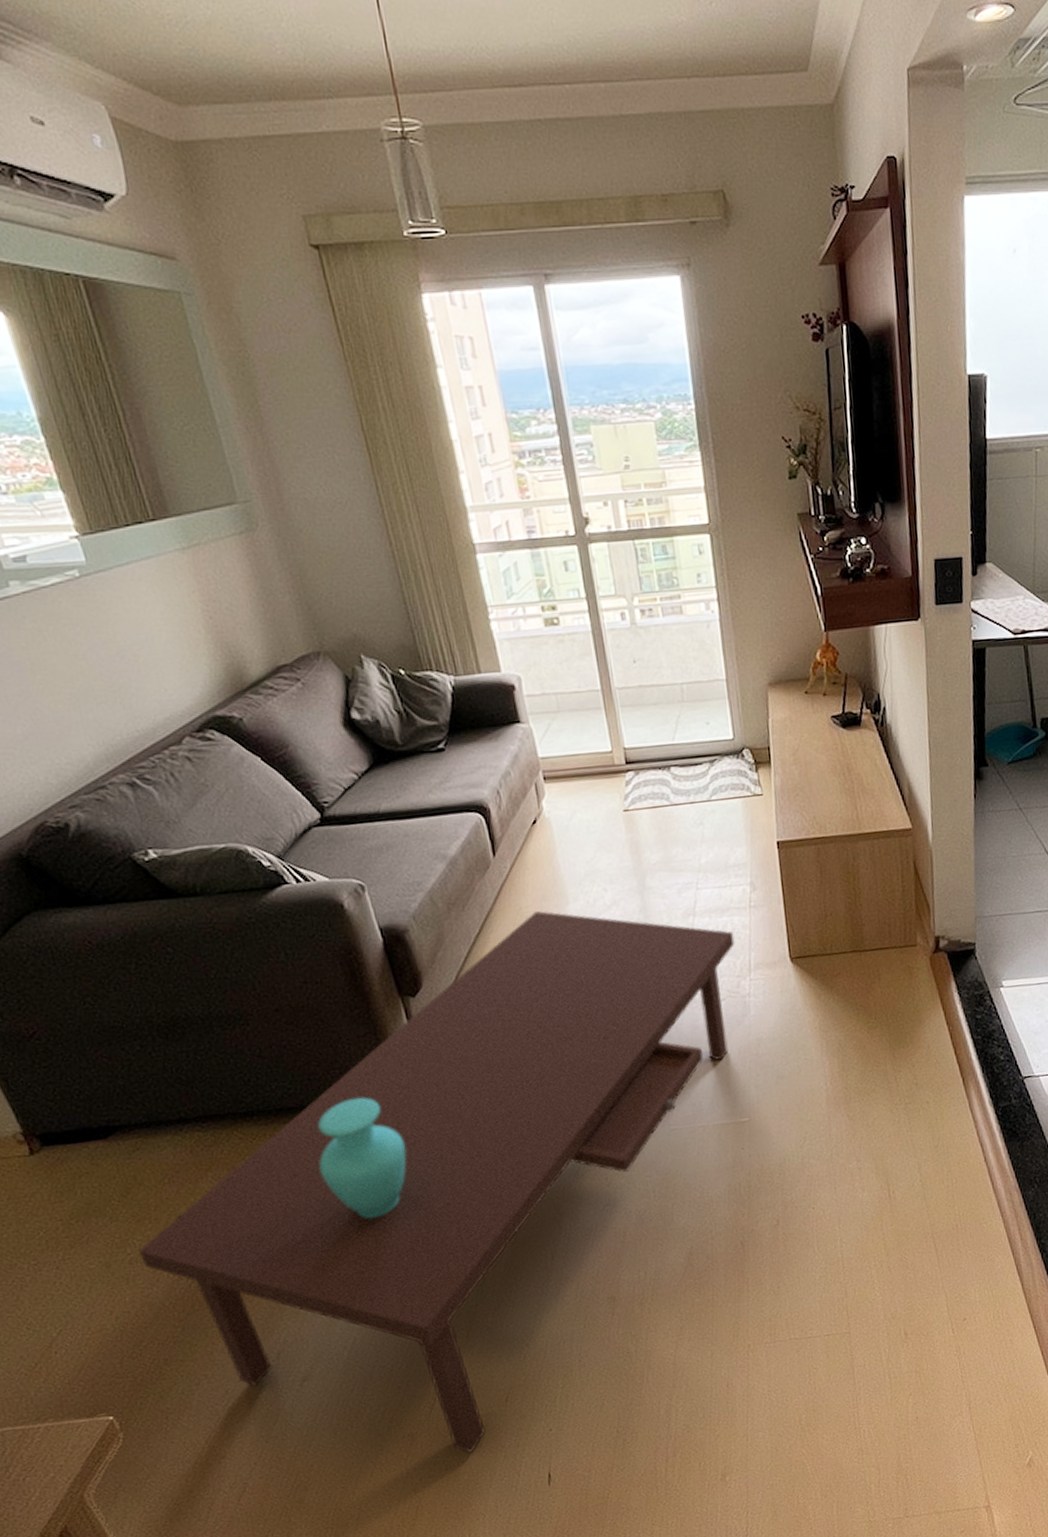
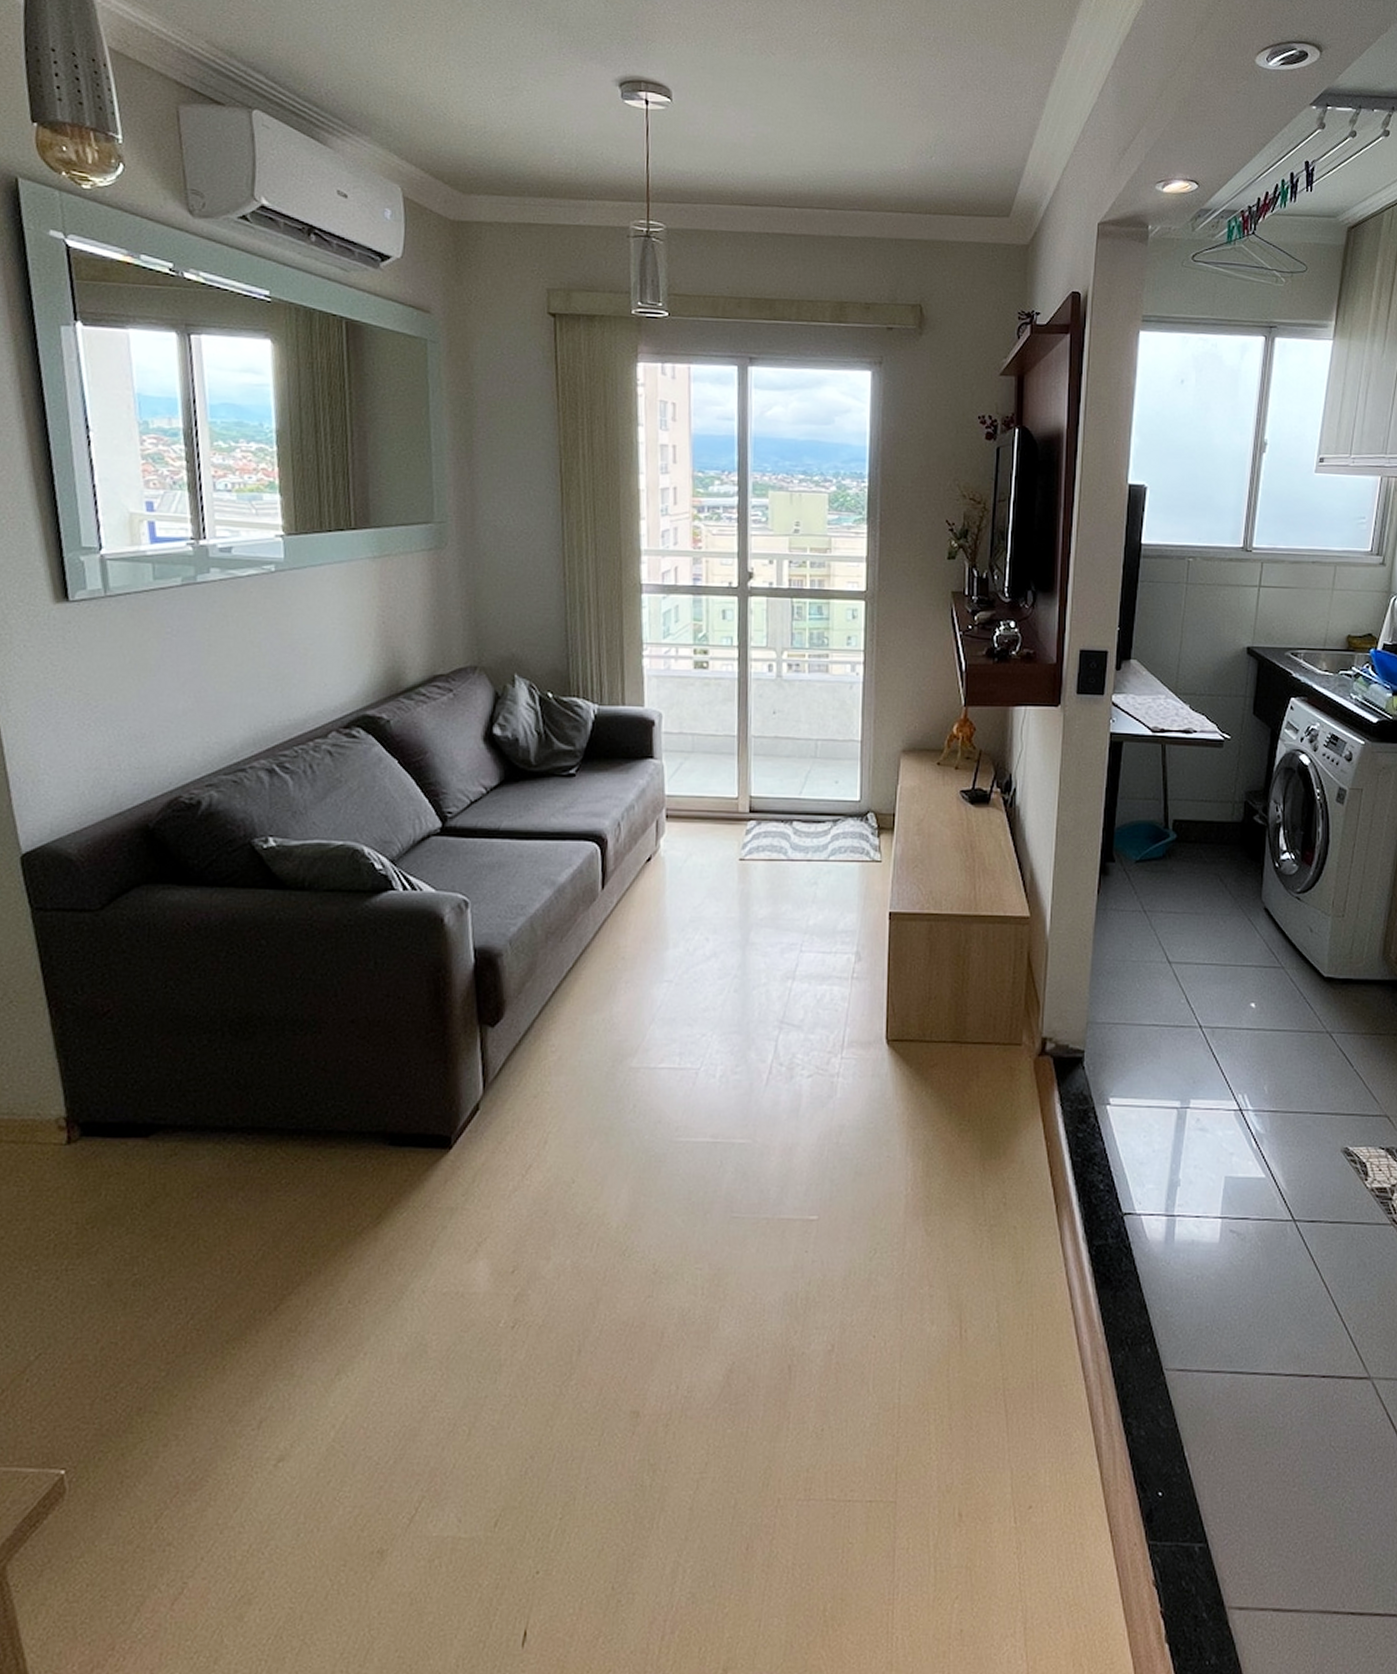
coffee table: present [139,910,735,1454] -> none [145,953,831,1588]

